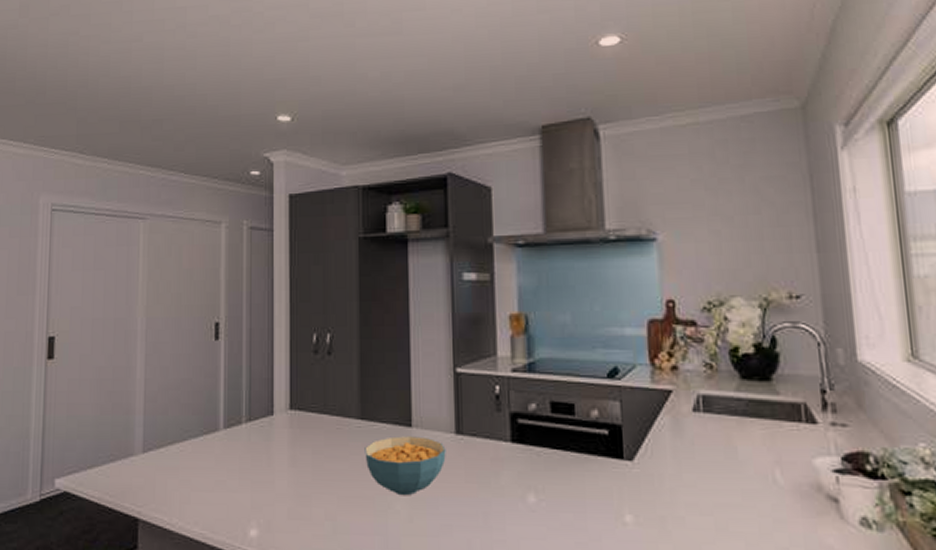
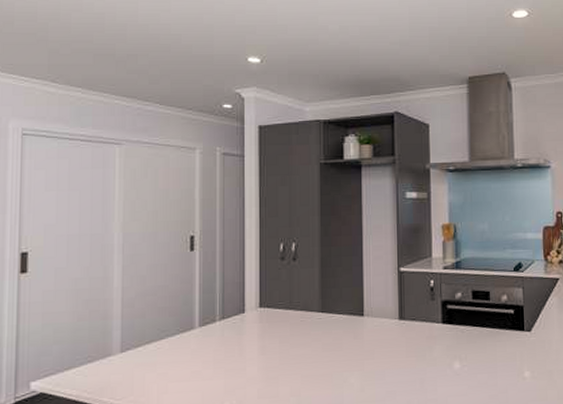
cereal bowl: present [364,436,446,496] -> none [324,323,391,372]

